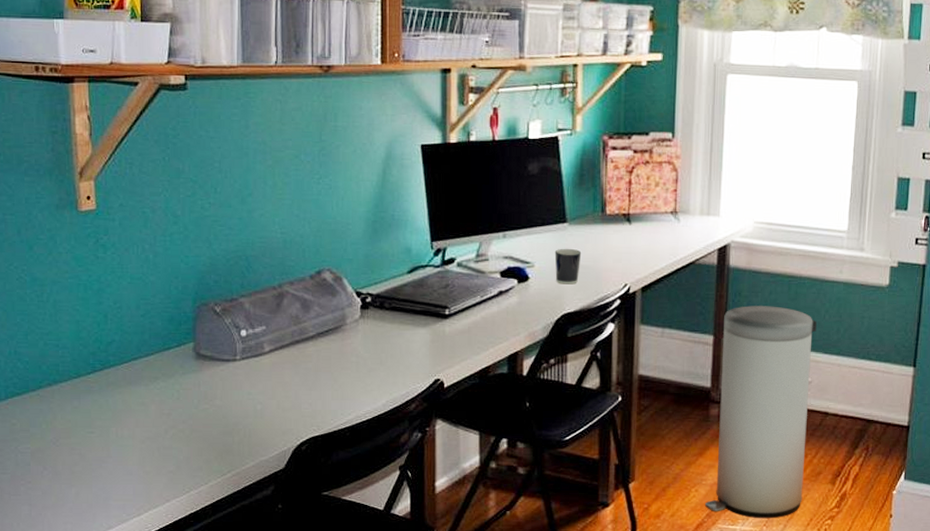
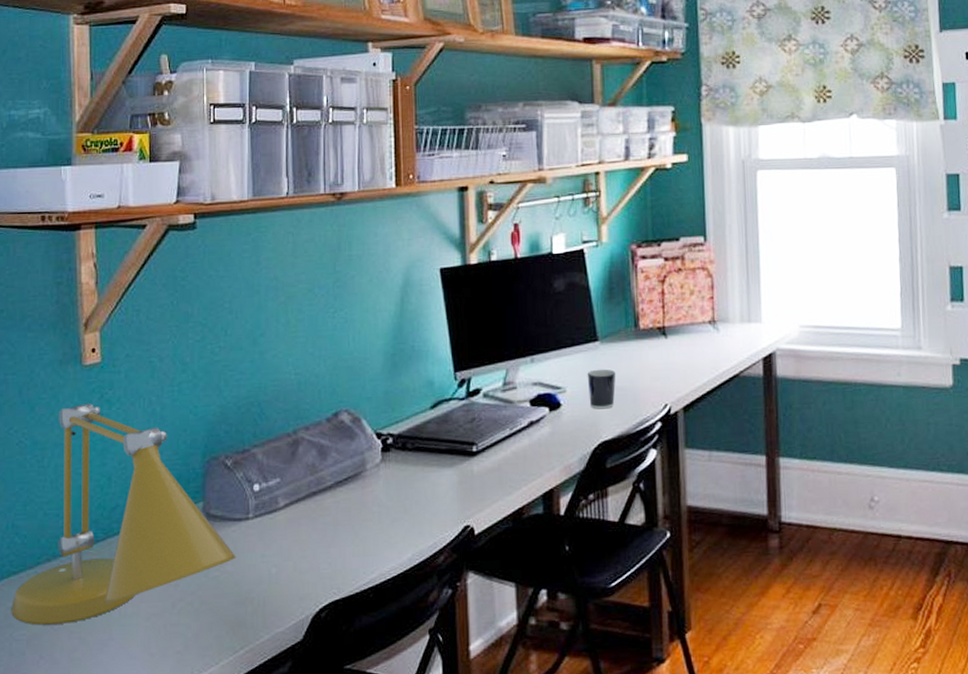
table lamp: none [16,246,225,441] -> present [11,403,237,625]
pedal bin: present [704,306,817,519] -> none [772,417,882,667]

